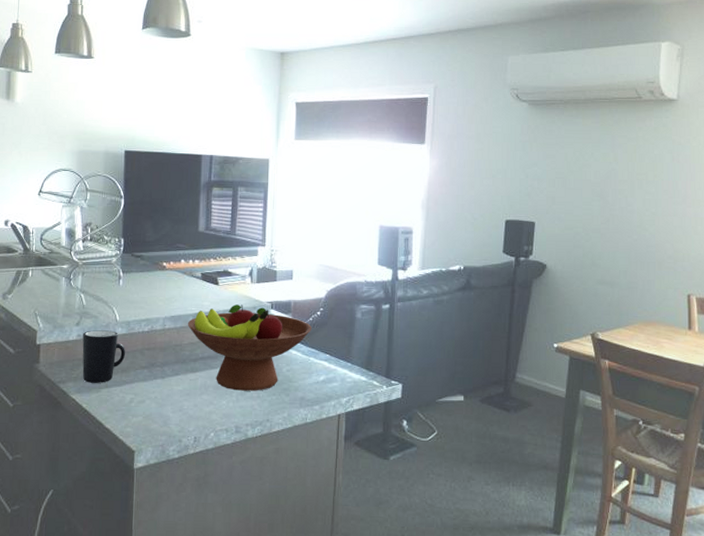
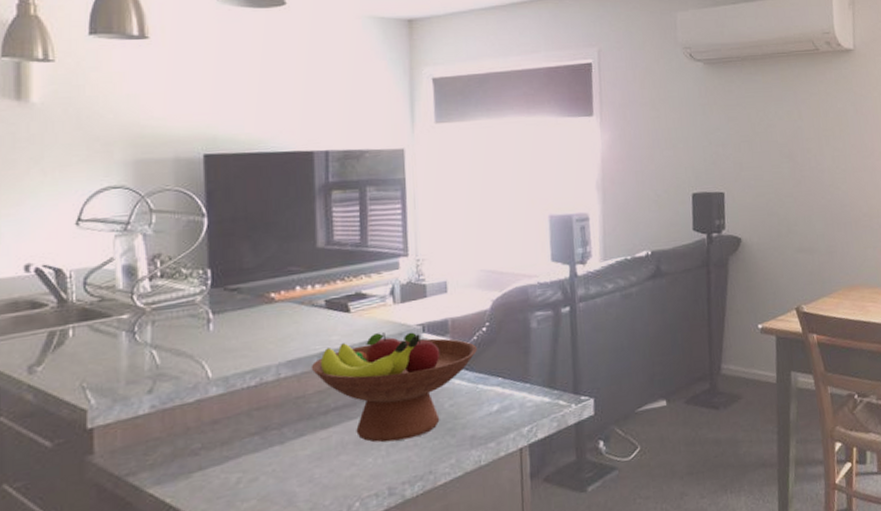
mug: present [82,330,126,383] -> none [159,392,226,469]

